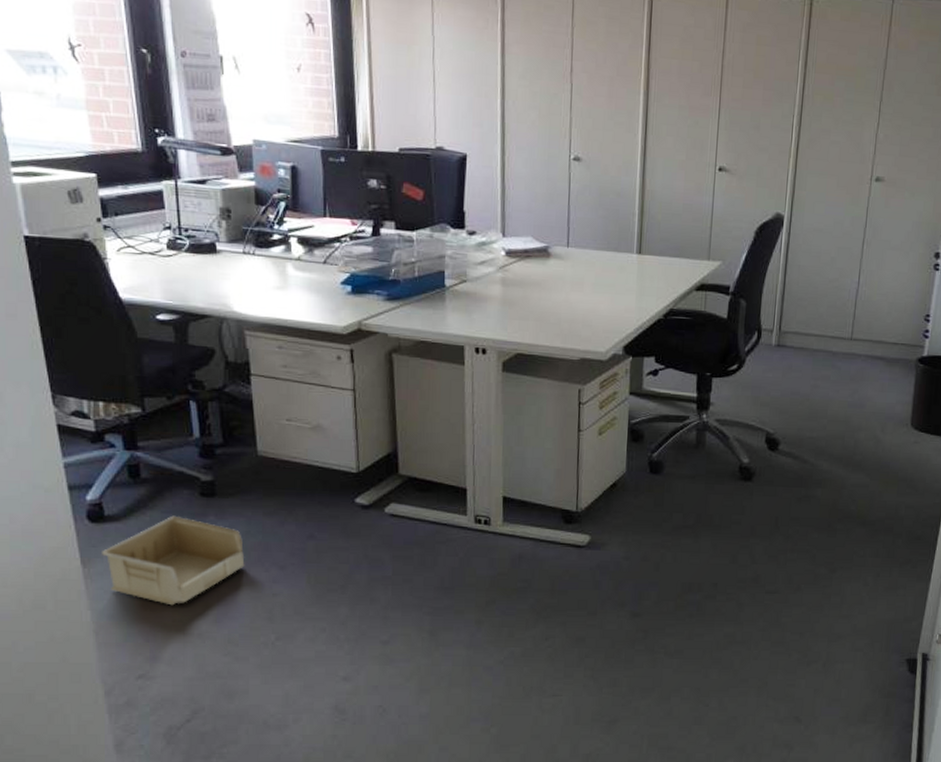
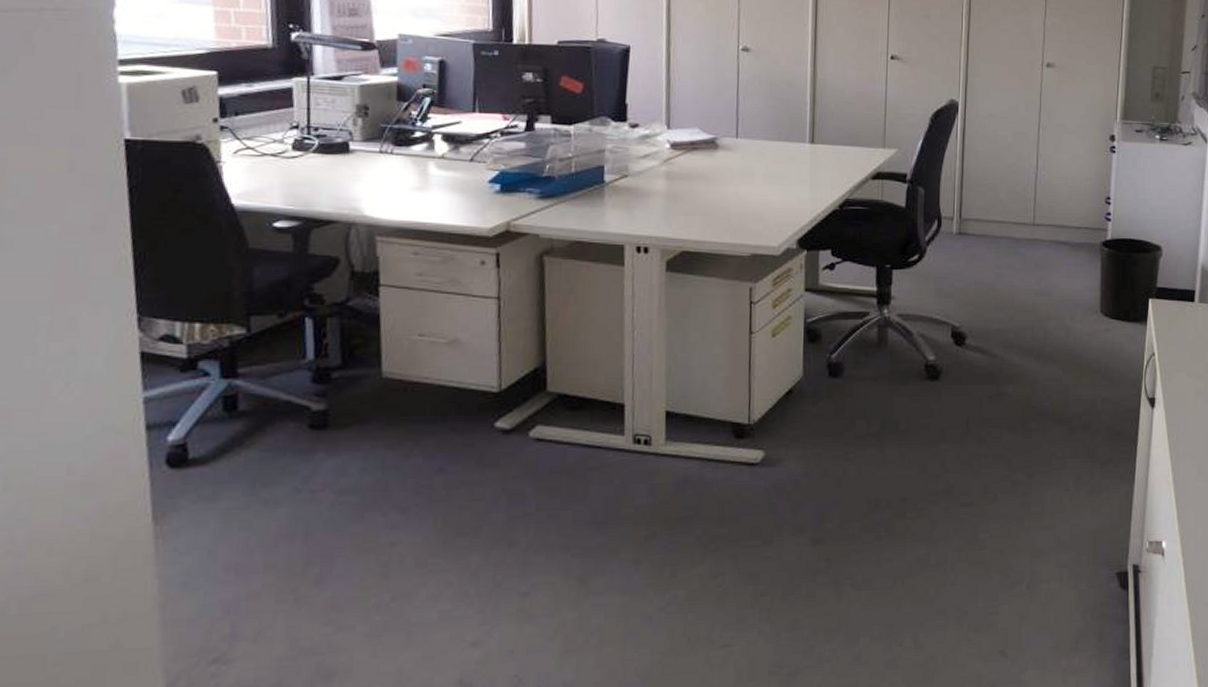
storage bin: present [102,515,245,606] -> none [180,454,358,566]

